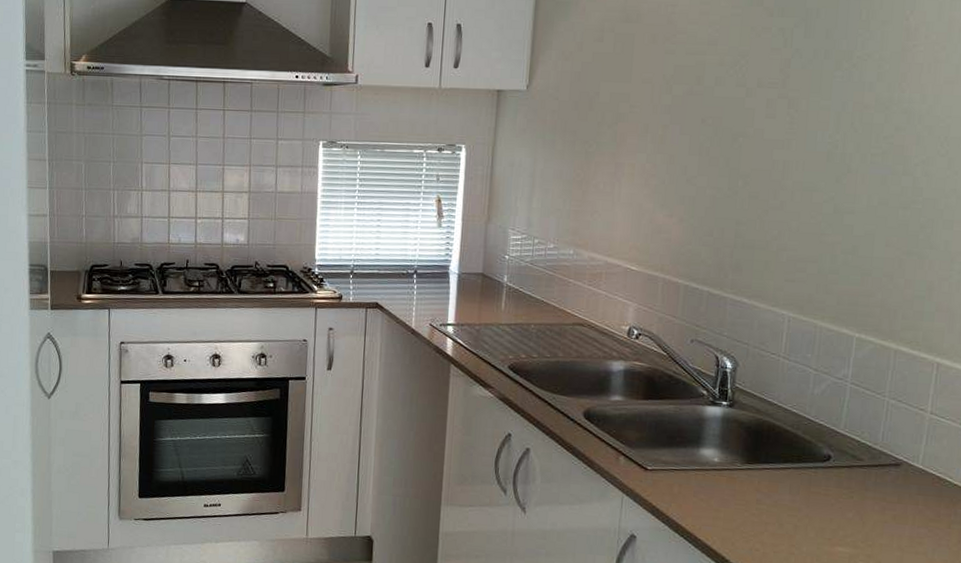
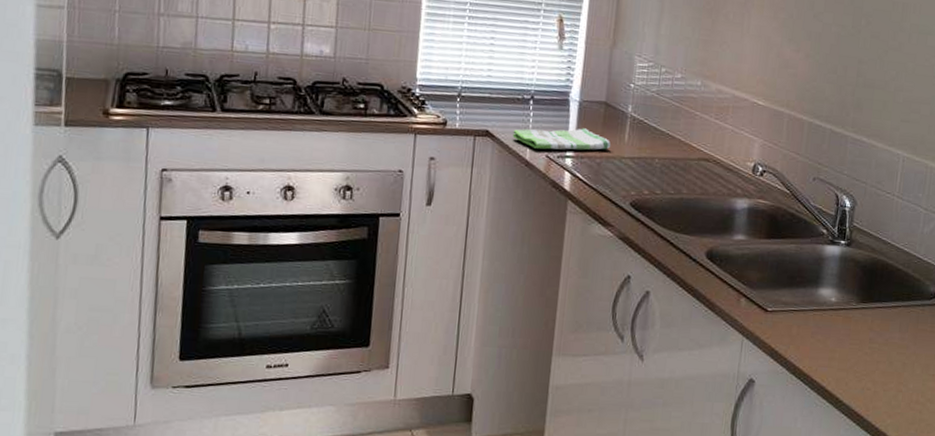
dish towel: none [399,298,489,319] -> present [512,128,611,151]

